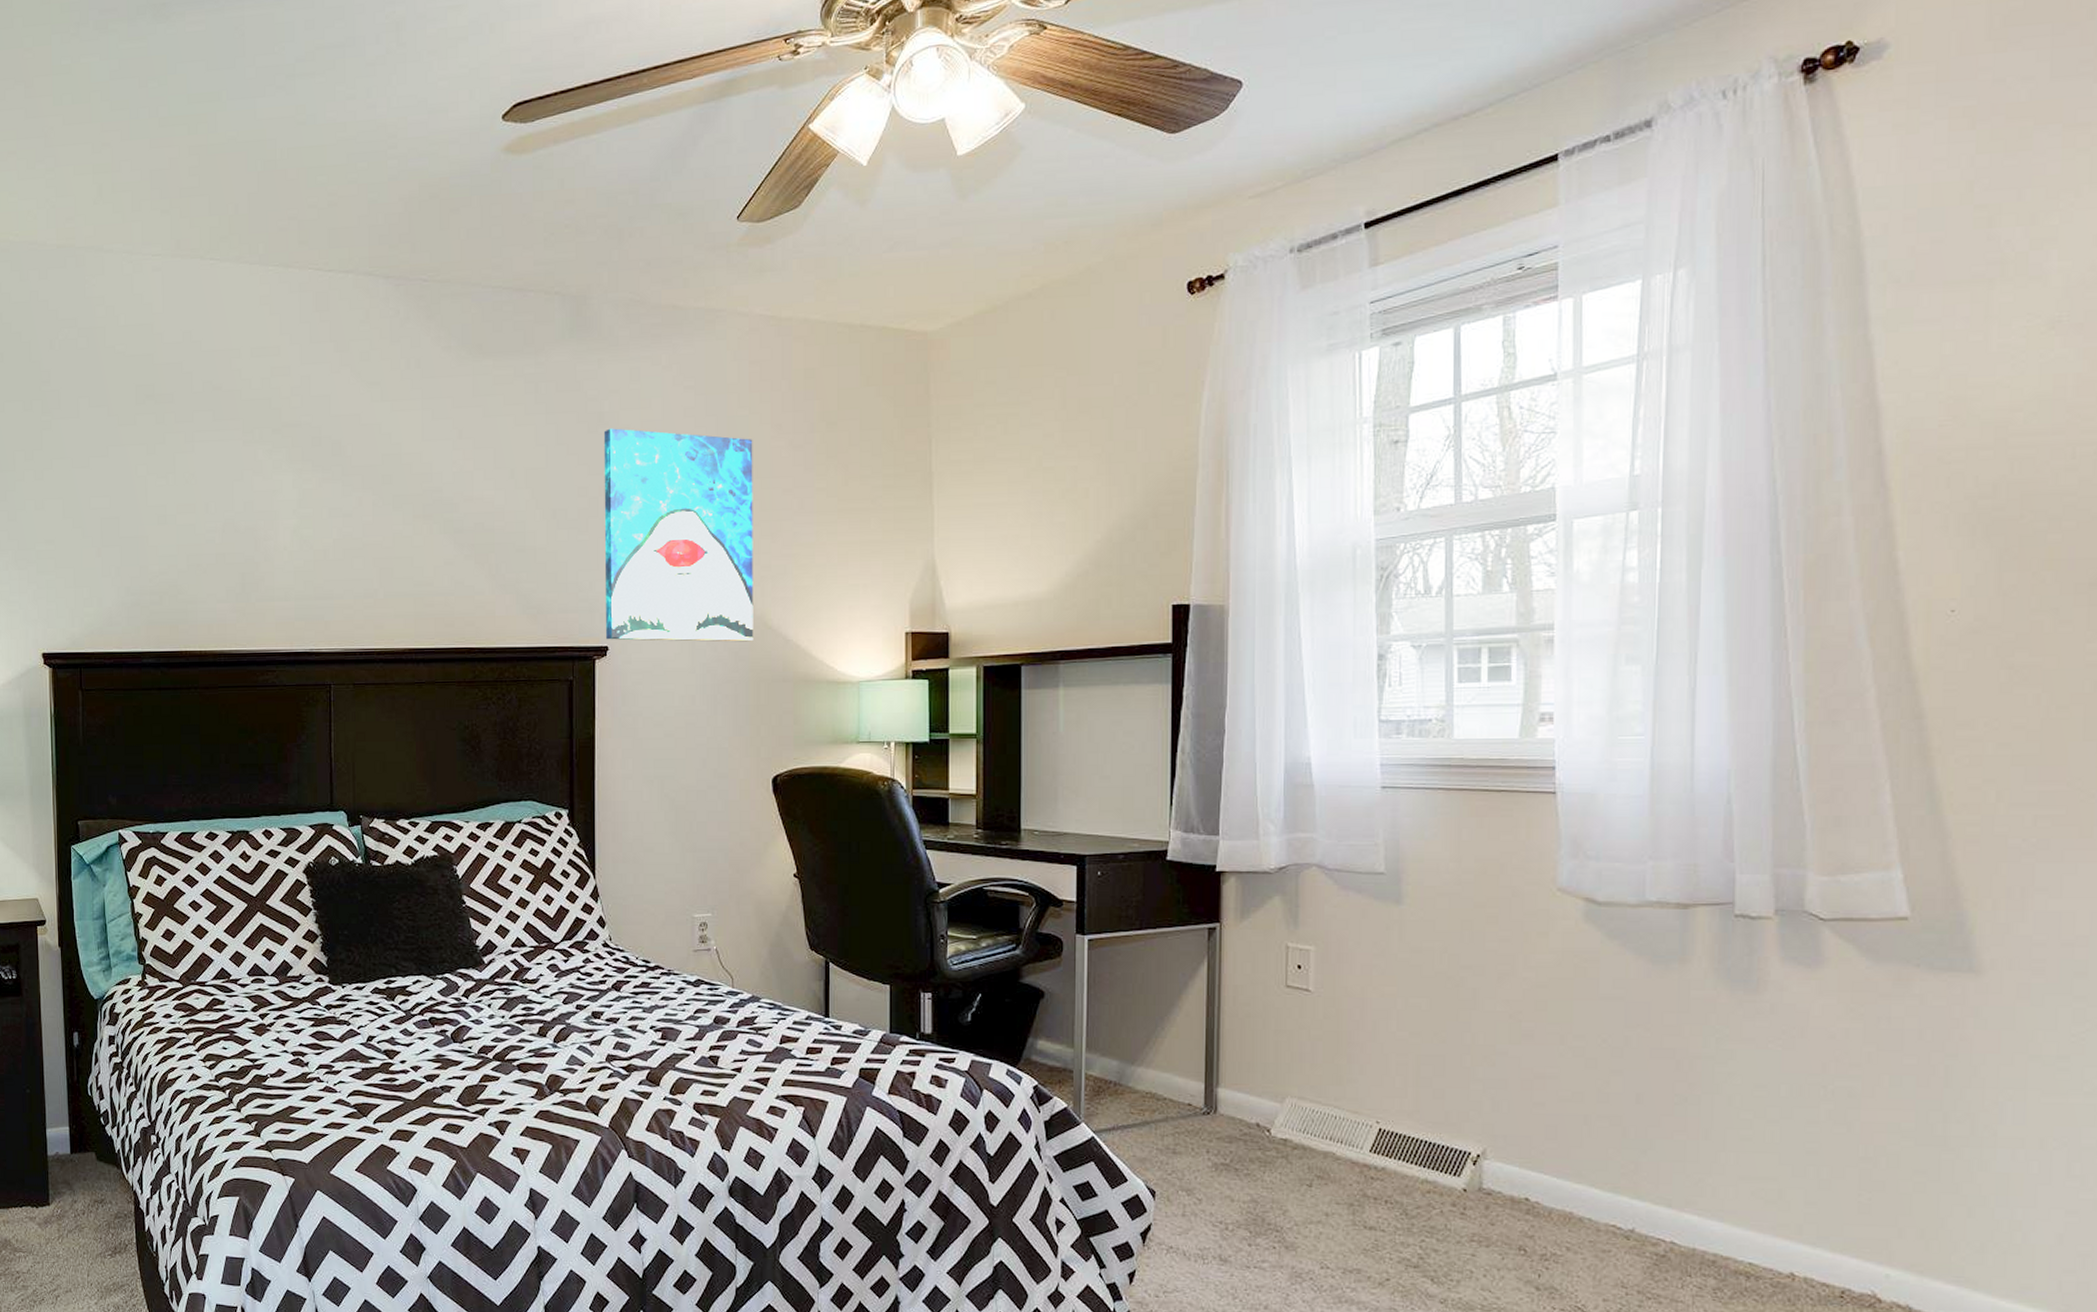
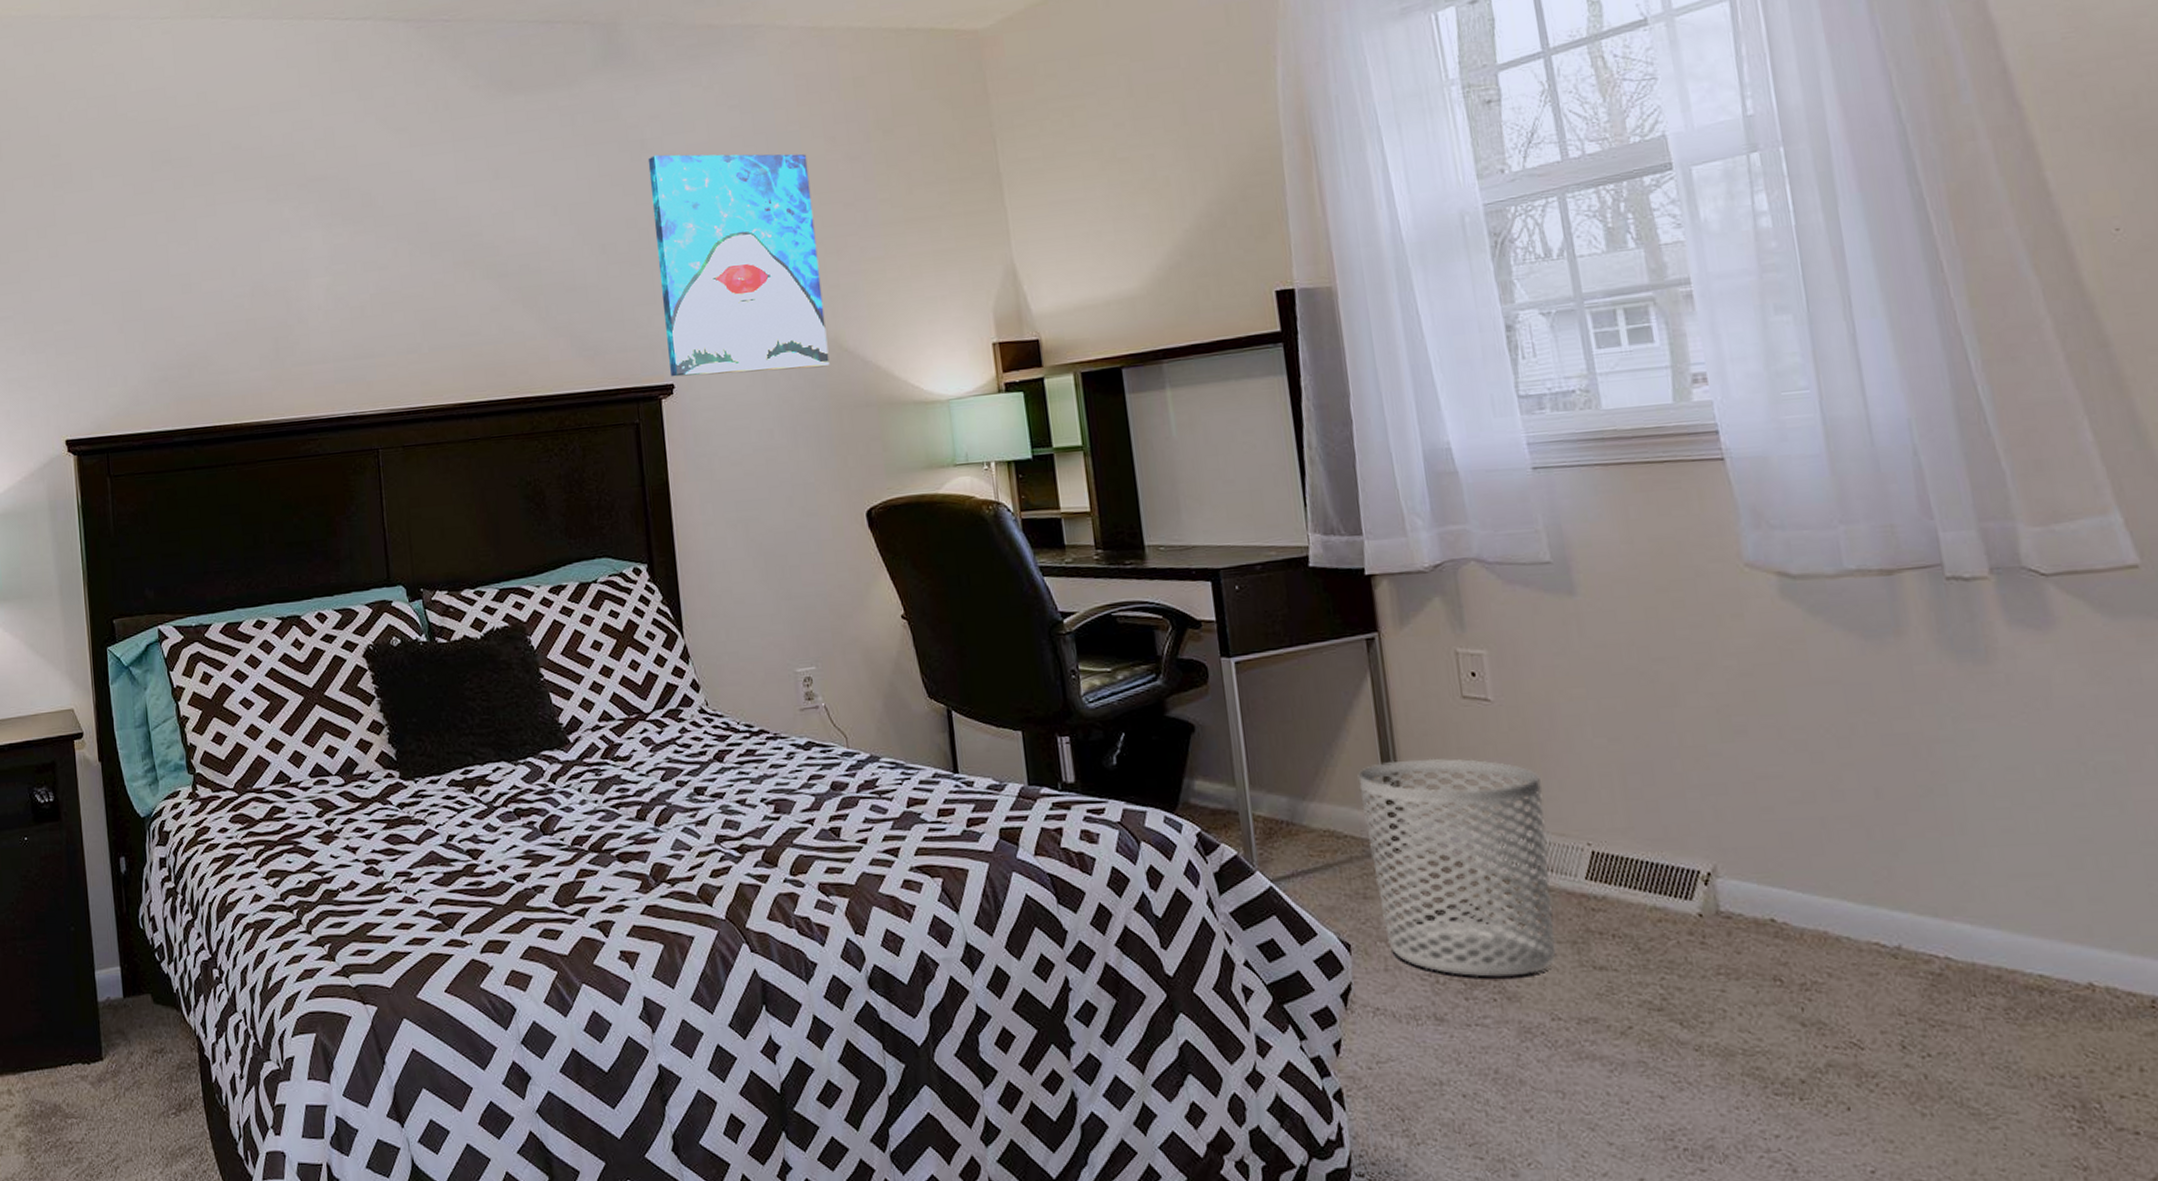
waste bin: none [1183,1037,1345,1229] -> present [1358,758,1557,978]

